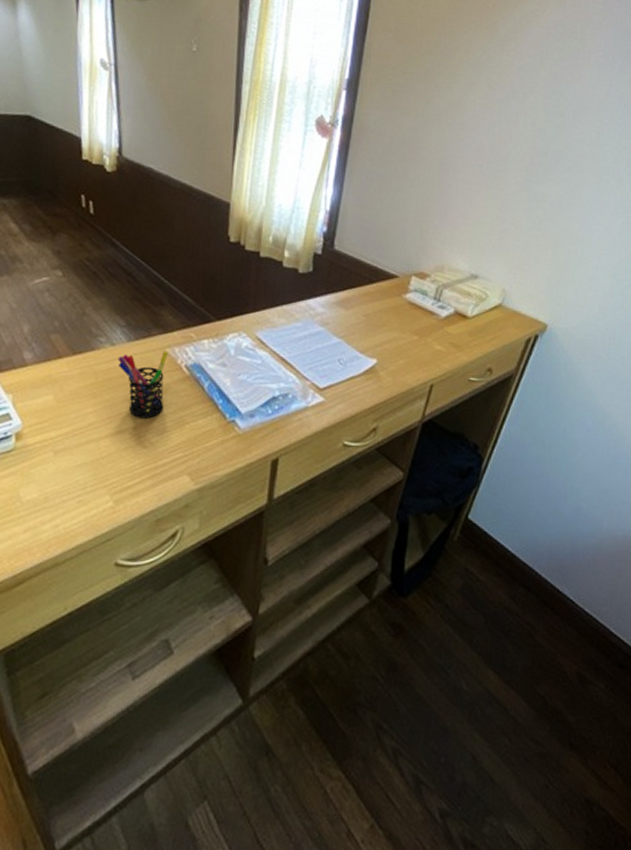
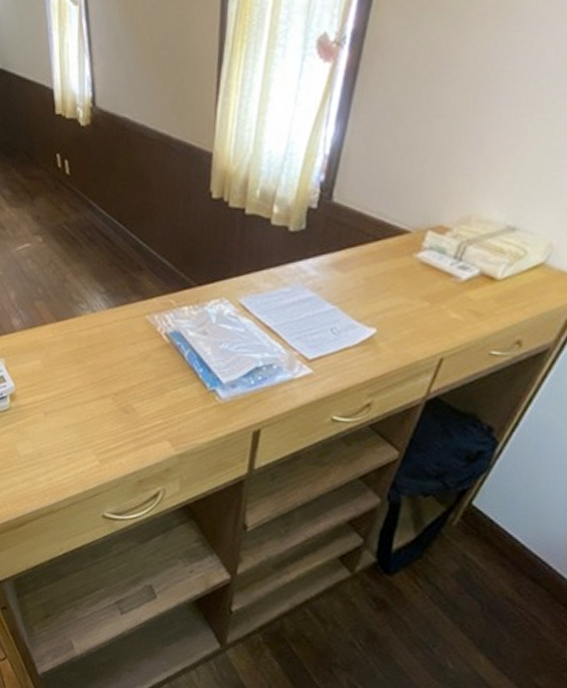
pen holder: present [118,350,169,419] -> none [99,317,148,385]

